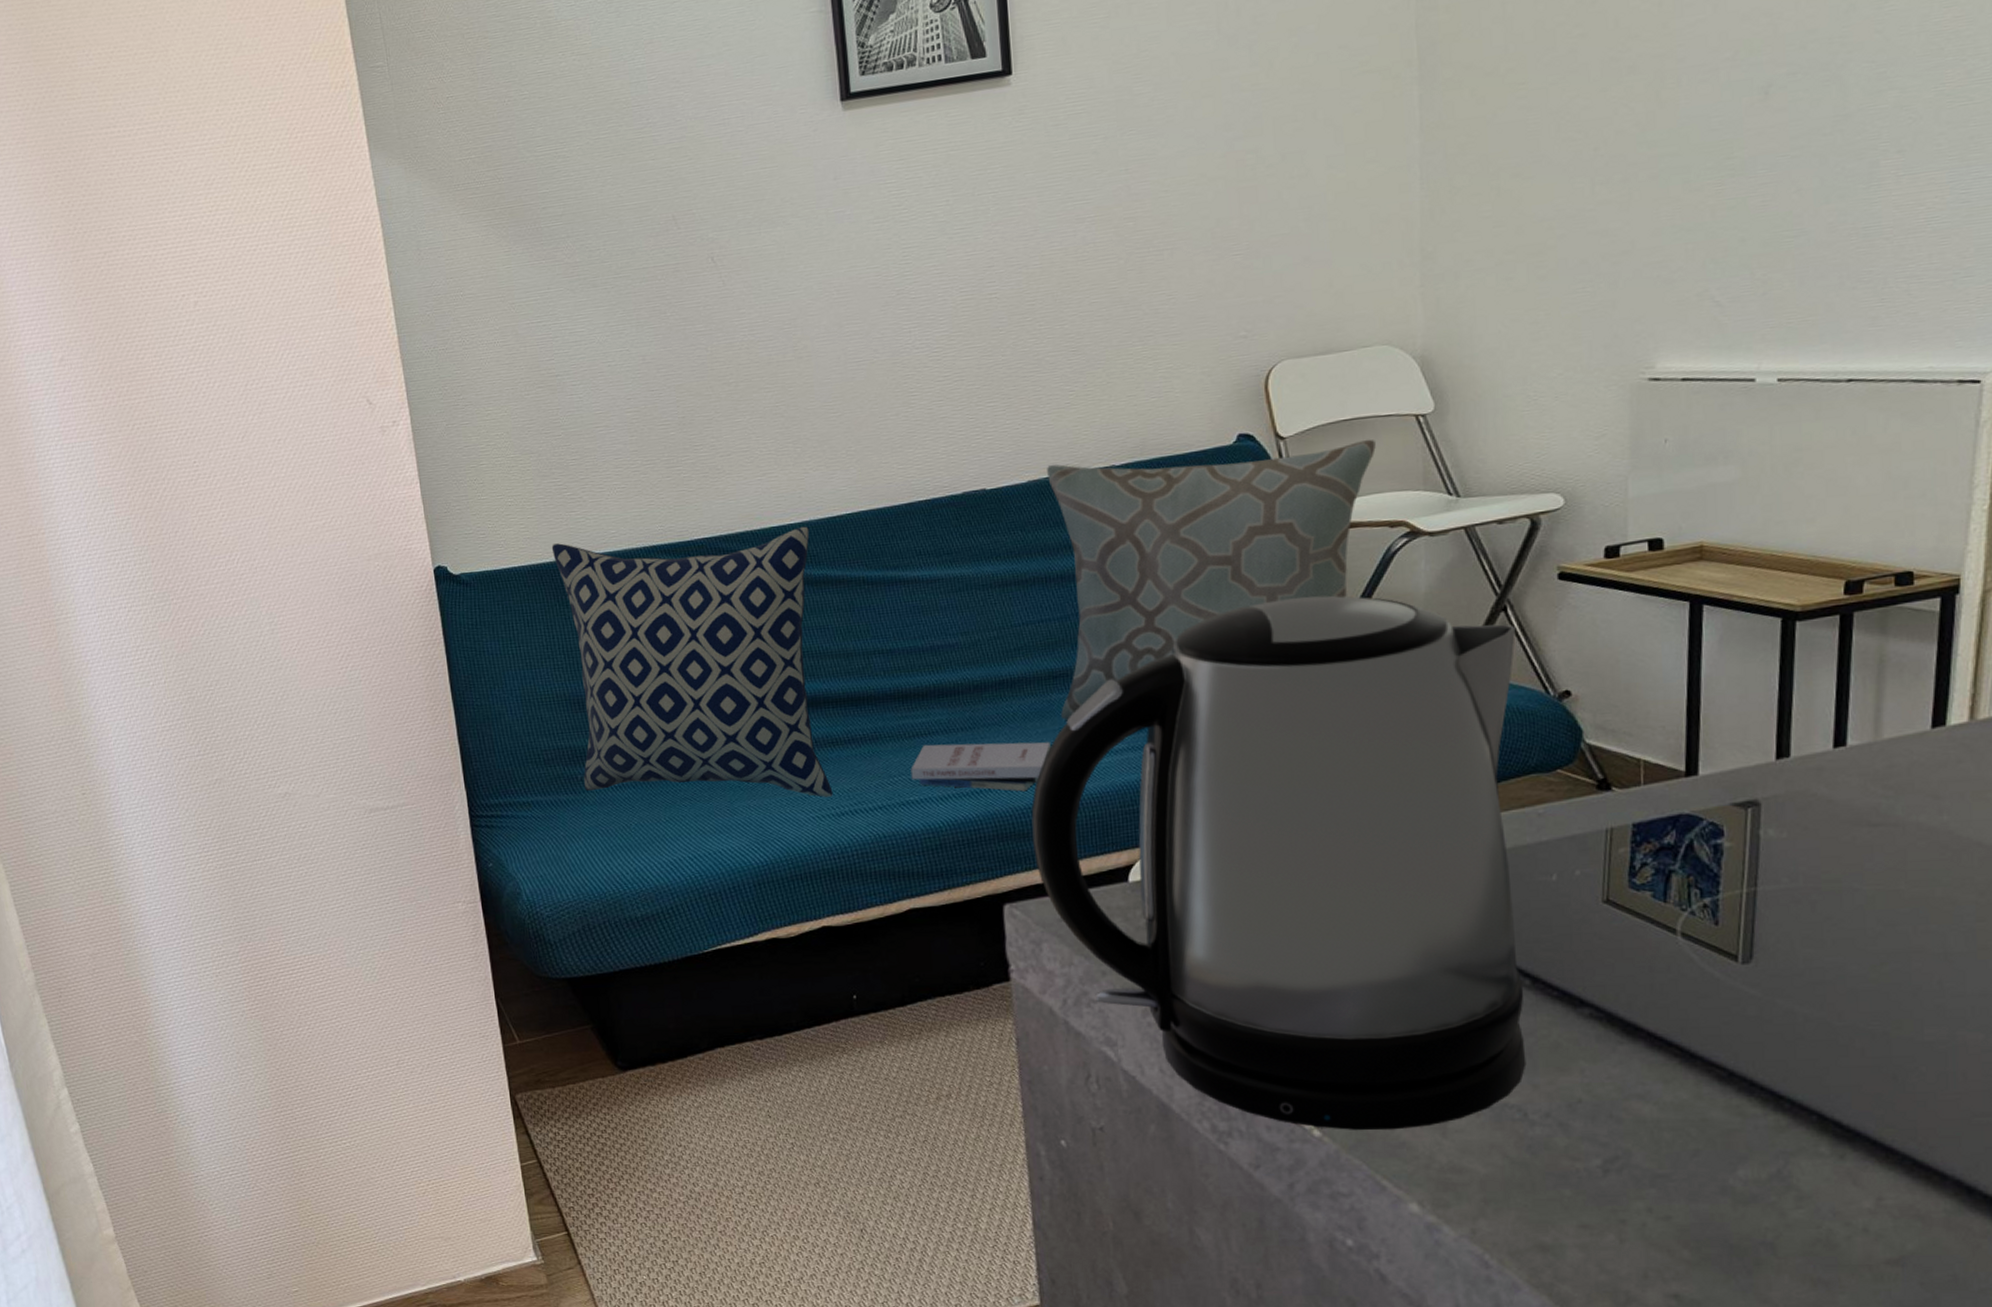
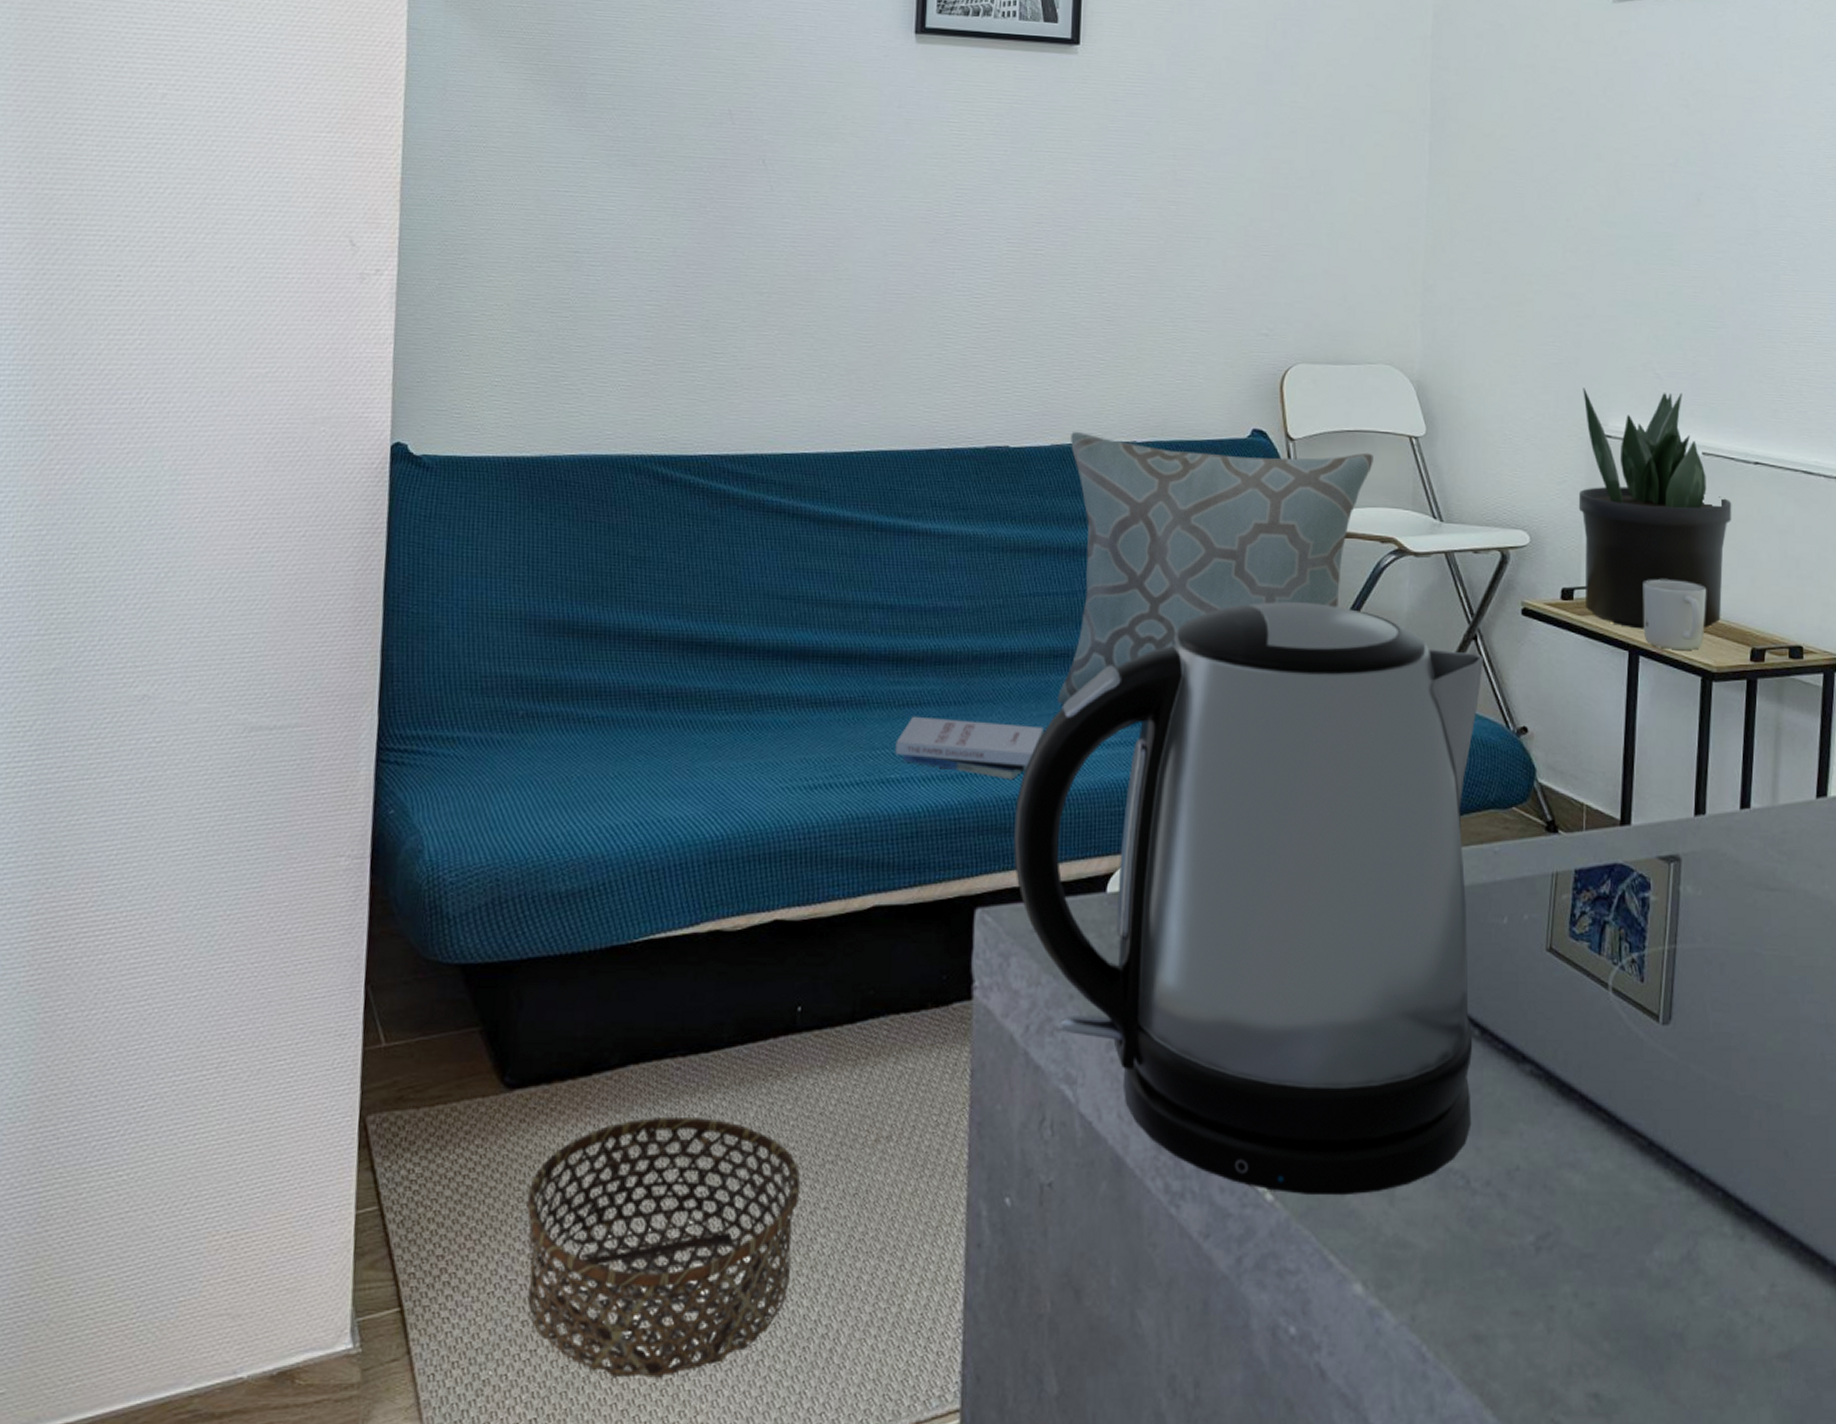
pillow: present [551,526,833,798] -> none [525,437,824,766]
basket: none [650,1086,877,1282] -> present [526,1118,801,1379]
planter: none [1621,317,1818,578] -> present [1578,388,1732,629]
mug: none [1705,520,1786,594] -> present [1643,579,1706,650]

